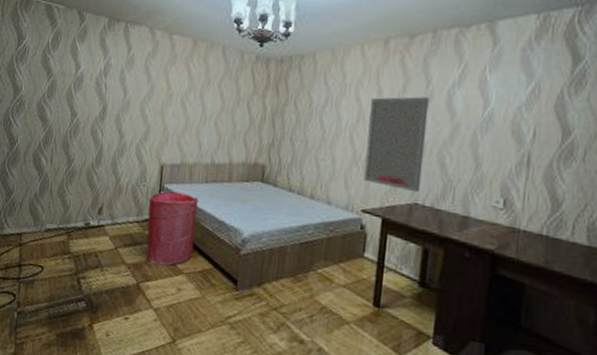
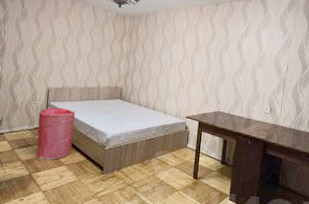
home mirror: present [364,96,430,193] -> none [187,43,228,105]

